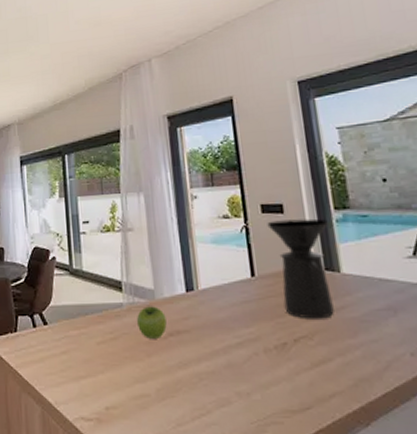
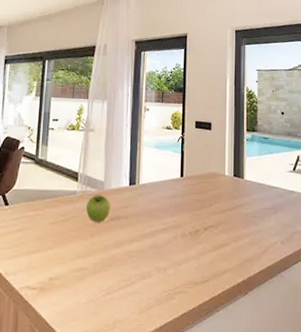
coffee maker: present [267,218,334,319] -> none [198,135,241,213]

